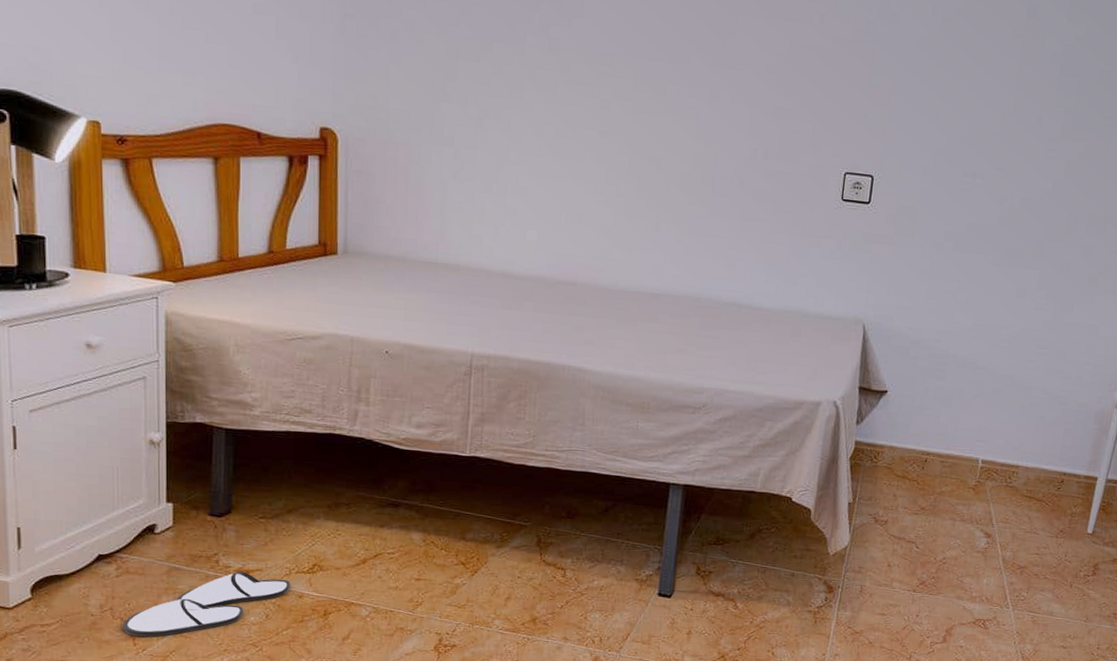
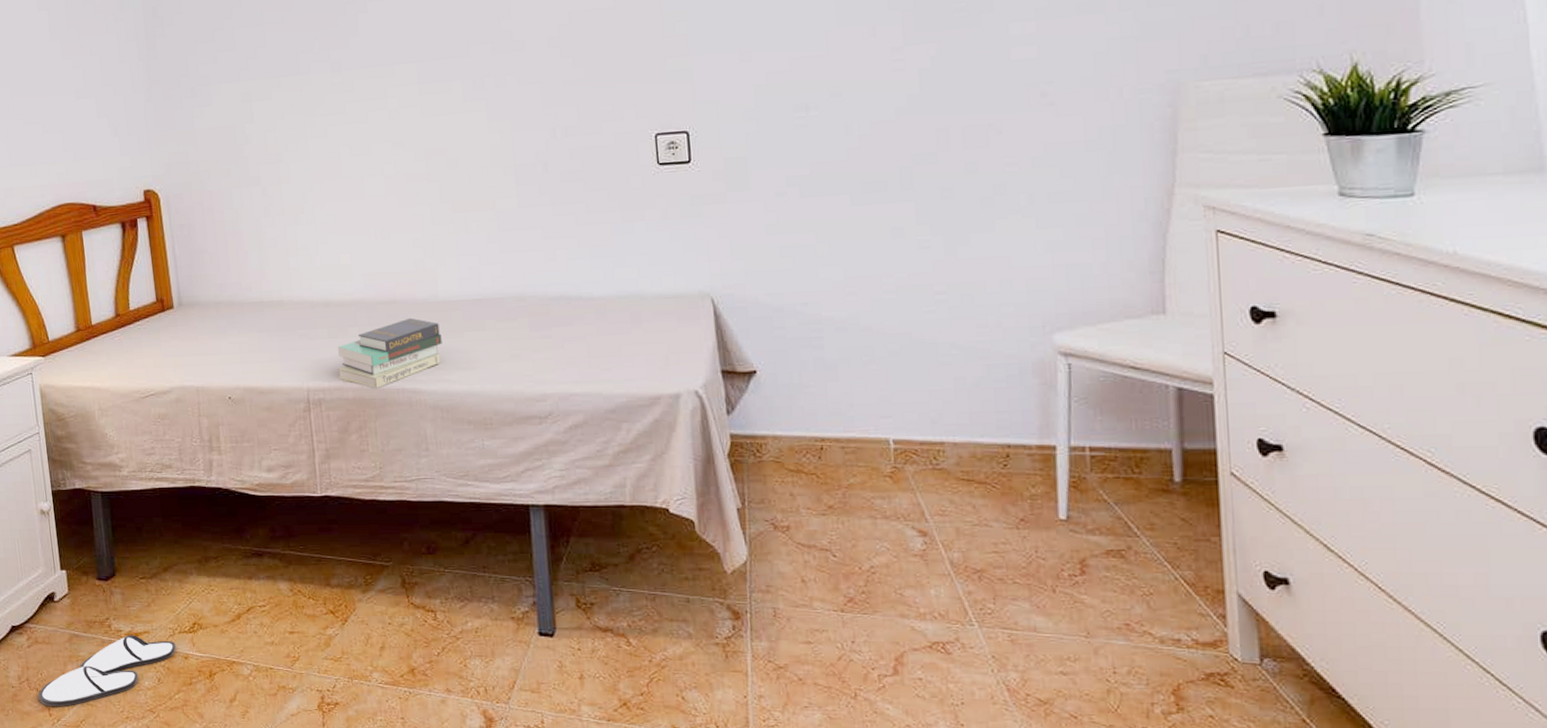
books: none [506,301,615,362] -> present [338,317,442,388]

